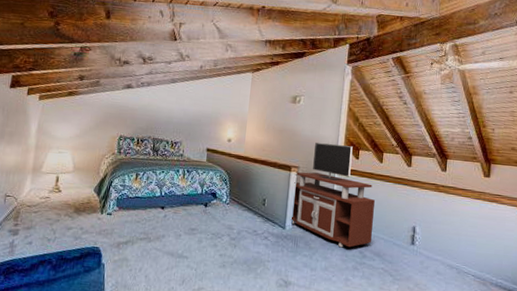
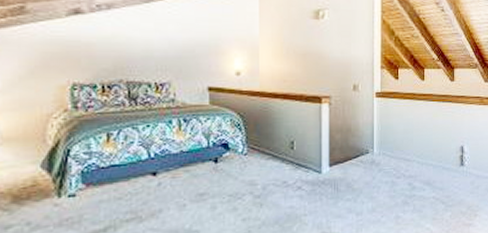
tv stand: present [291,143,375,248] -> none [327,65,419,183]

